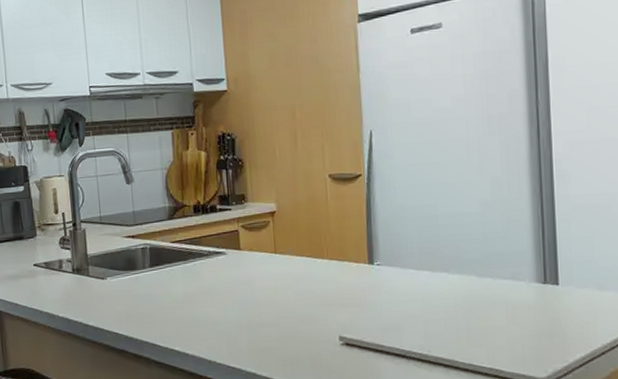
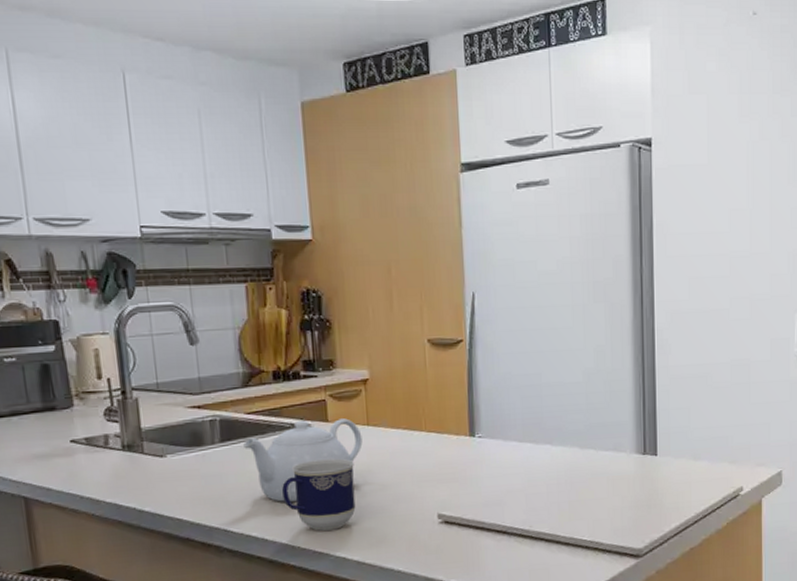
teapot: none [169,247,271,322] -> present [243,418,363,503]
cup: none [200,283,265,348] -> present [281,458,356,531]

